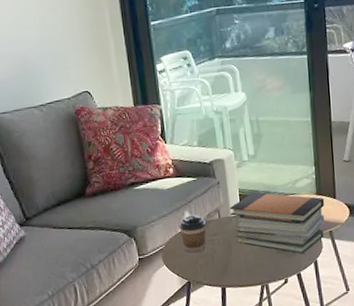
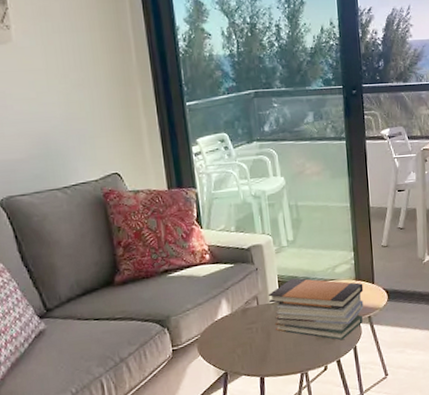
coffee cup: present [178,214,206,253] -> none [215,302,244,343]

